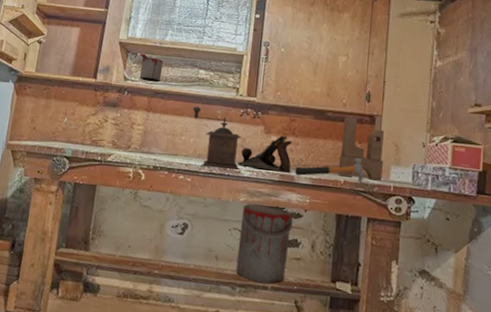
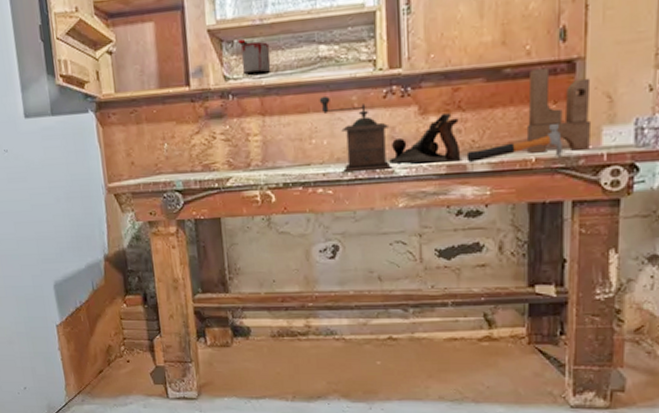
paint can: present [235,204,293,285] -> none [404,207,471,300]

